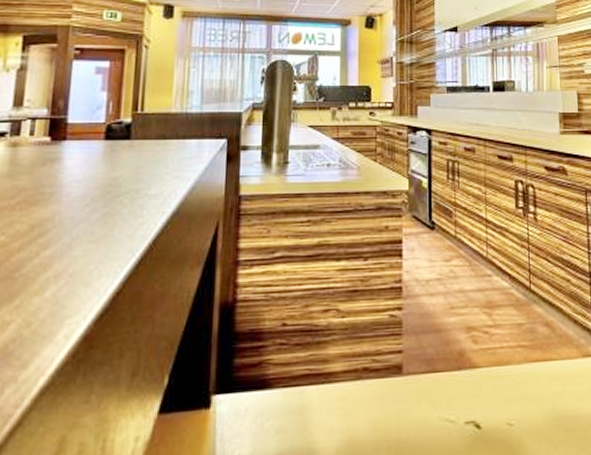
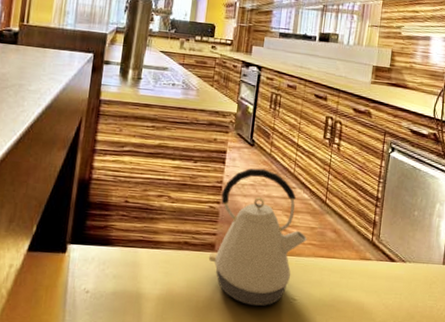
kettle: none [396,256,515,442] -> present [208,168,307,306]

